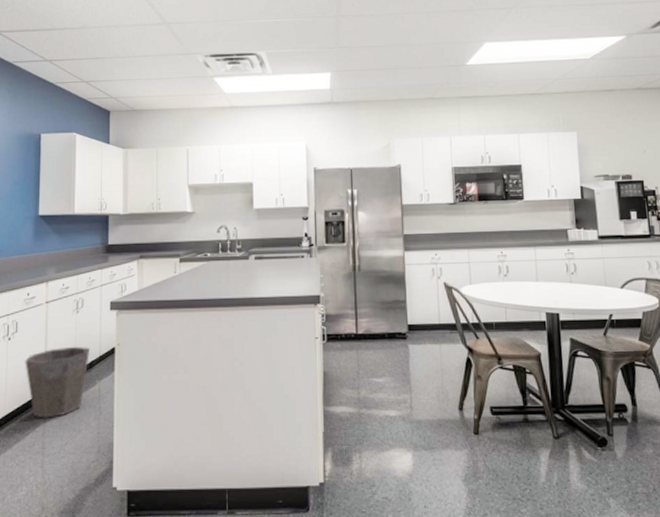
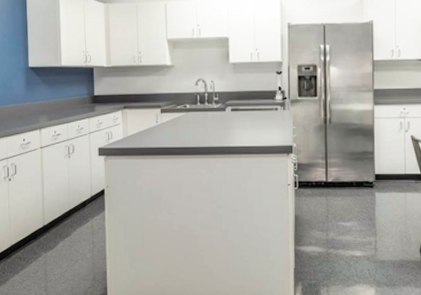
waste bin: present [25,346,91,418] -> none [25,187,83,249]

